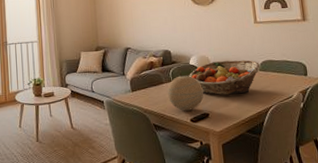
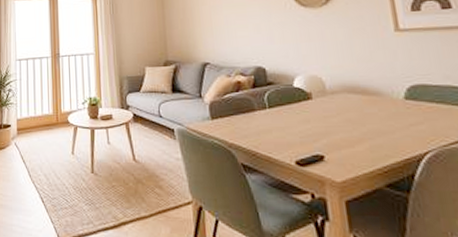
decorative orb: present [167,75,204,111] -> none [260,101,316,149]
fruit basket: present [188,59,261,95] -> none [291,82,408,132]

